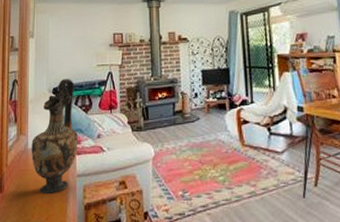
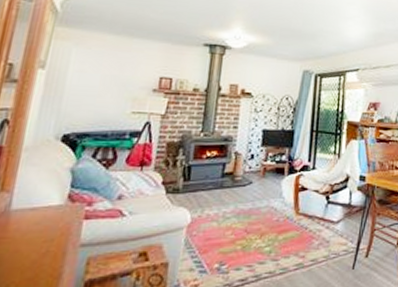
vase: present [31,79,78,194] -> none [13,125,96,269]

